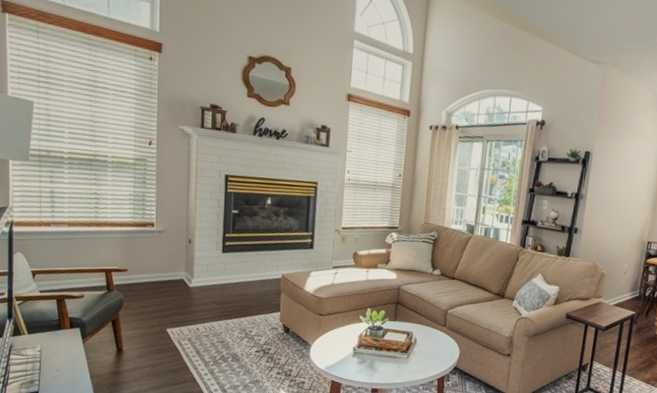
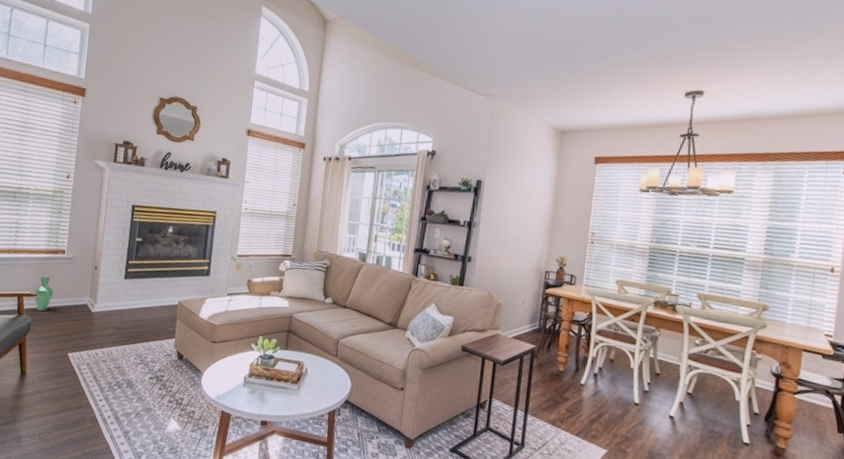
vase: none [124,249,145,287] -> present [34,275,53,312]

